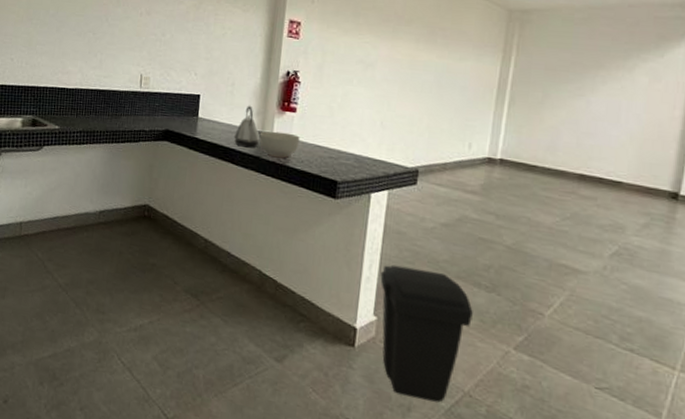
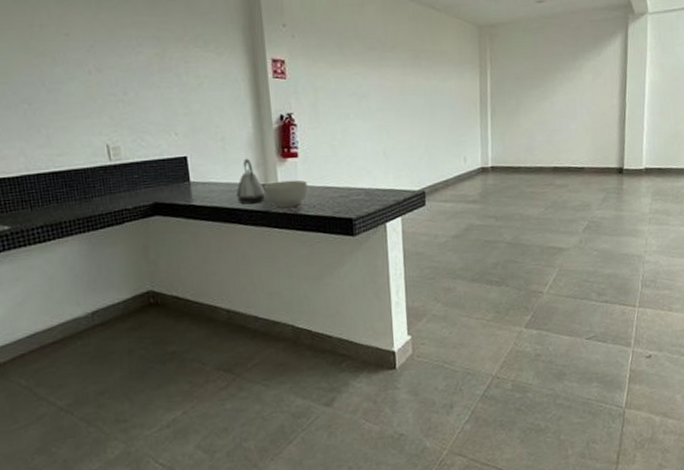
trash can: present [380,264,473,403] -> none [407,279,490,397]

